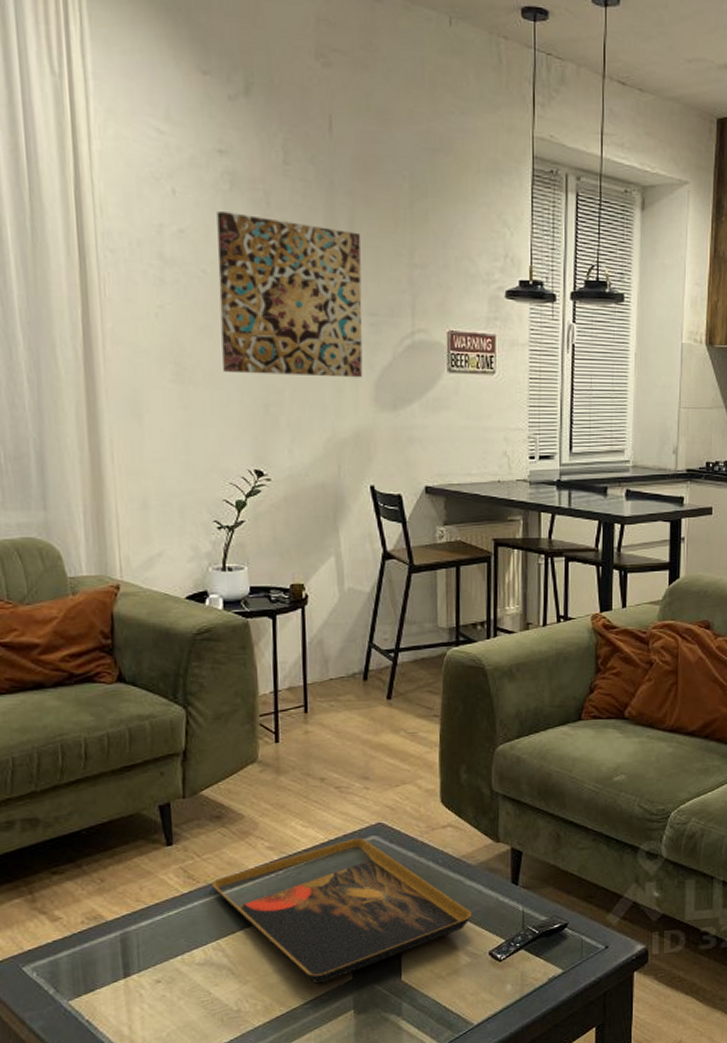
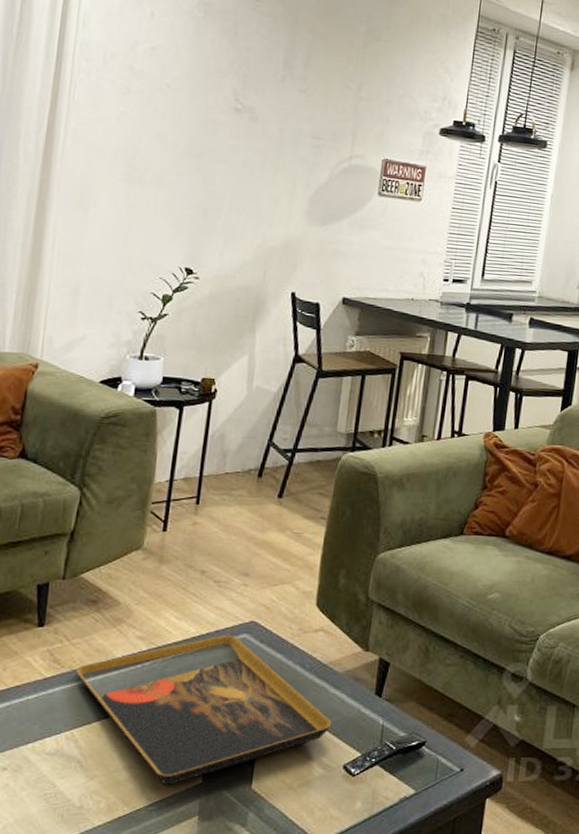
wall art: present [217,211,363,378] -> none [171,35,316,193]

